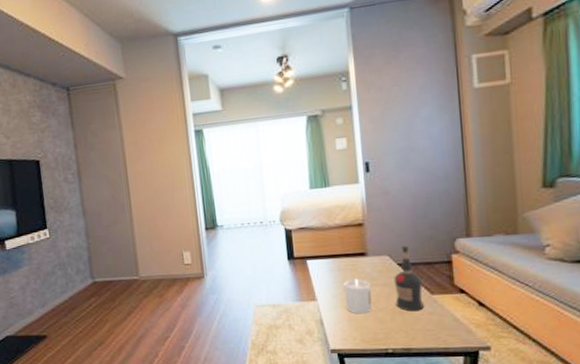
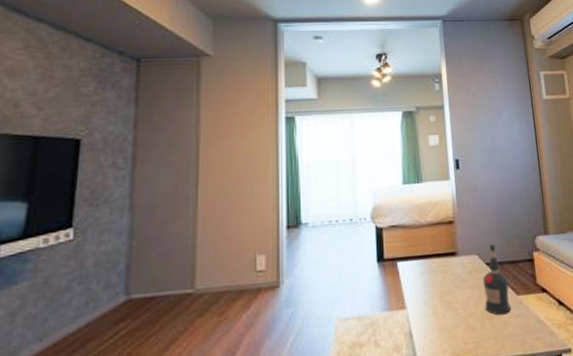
candle: present [343,278,372,314] -> none [434,281,462,322]

